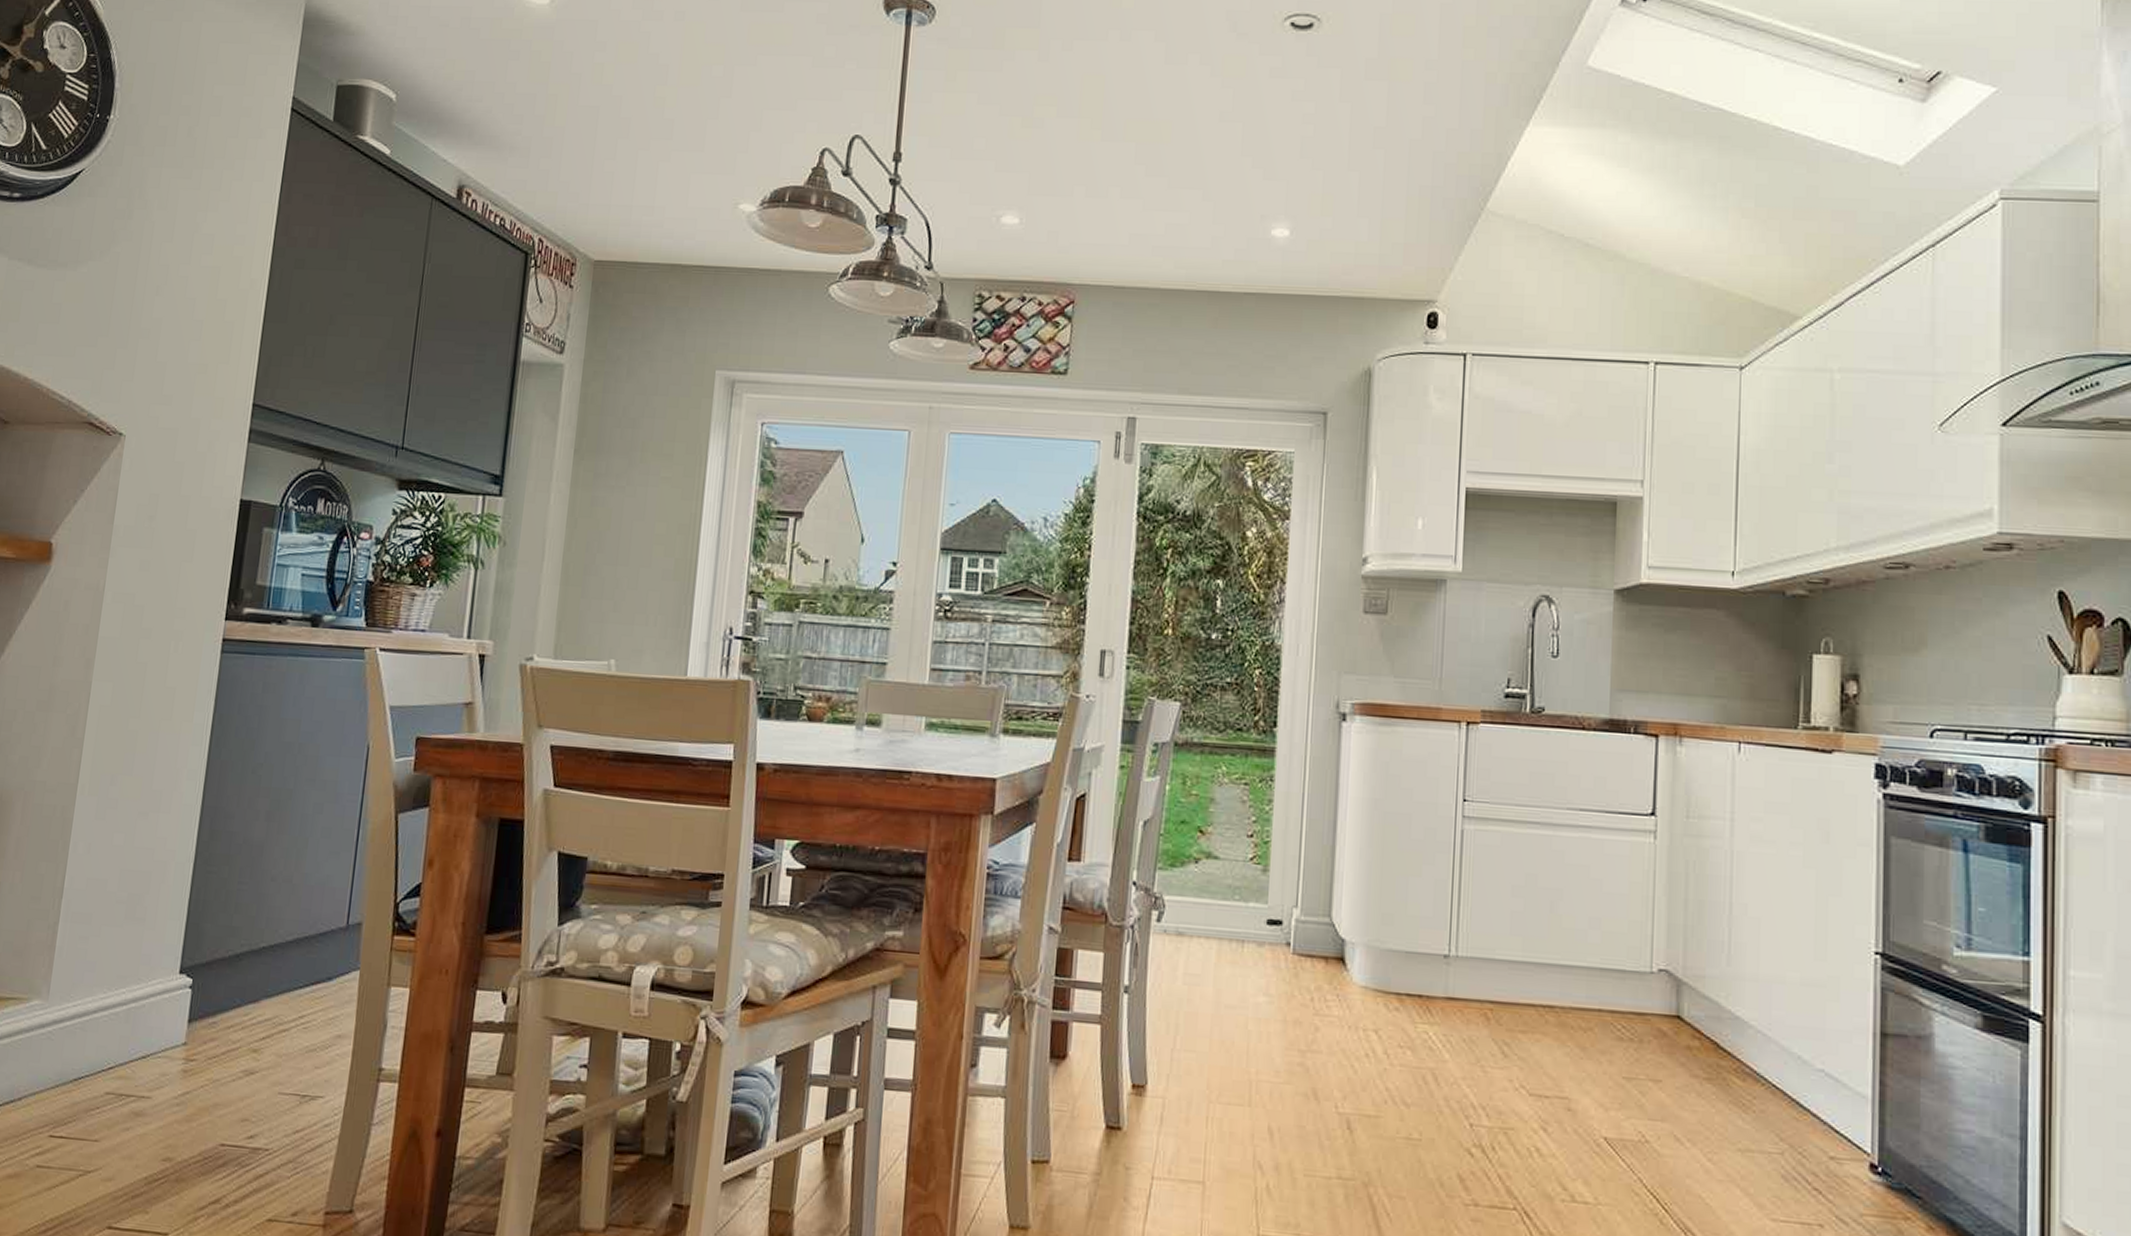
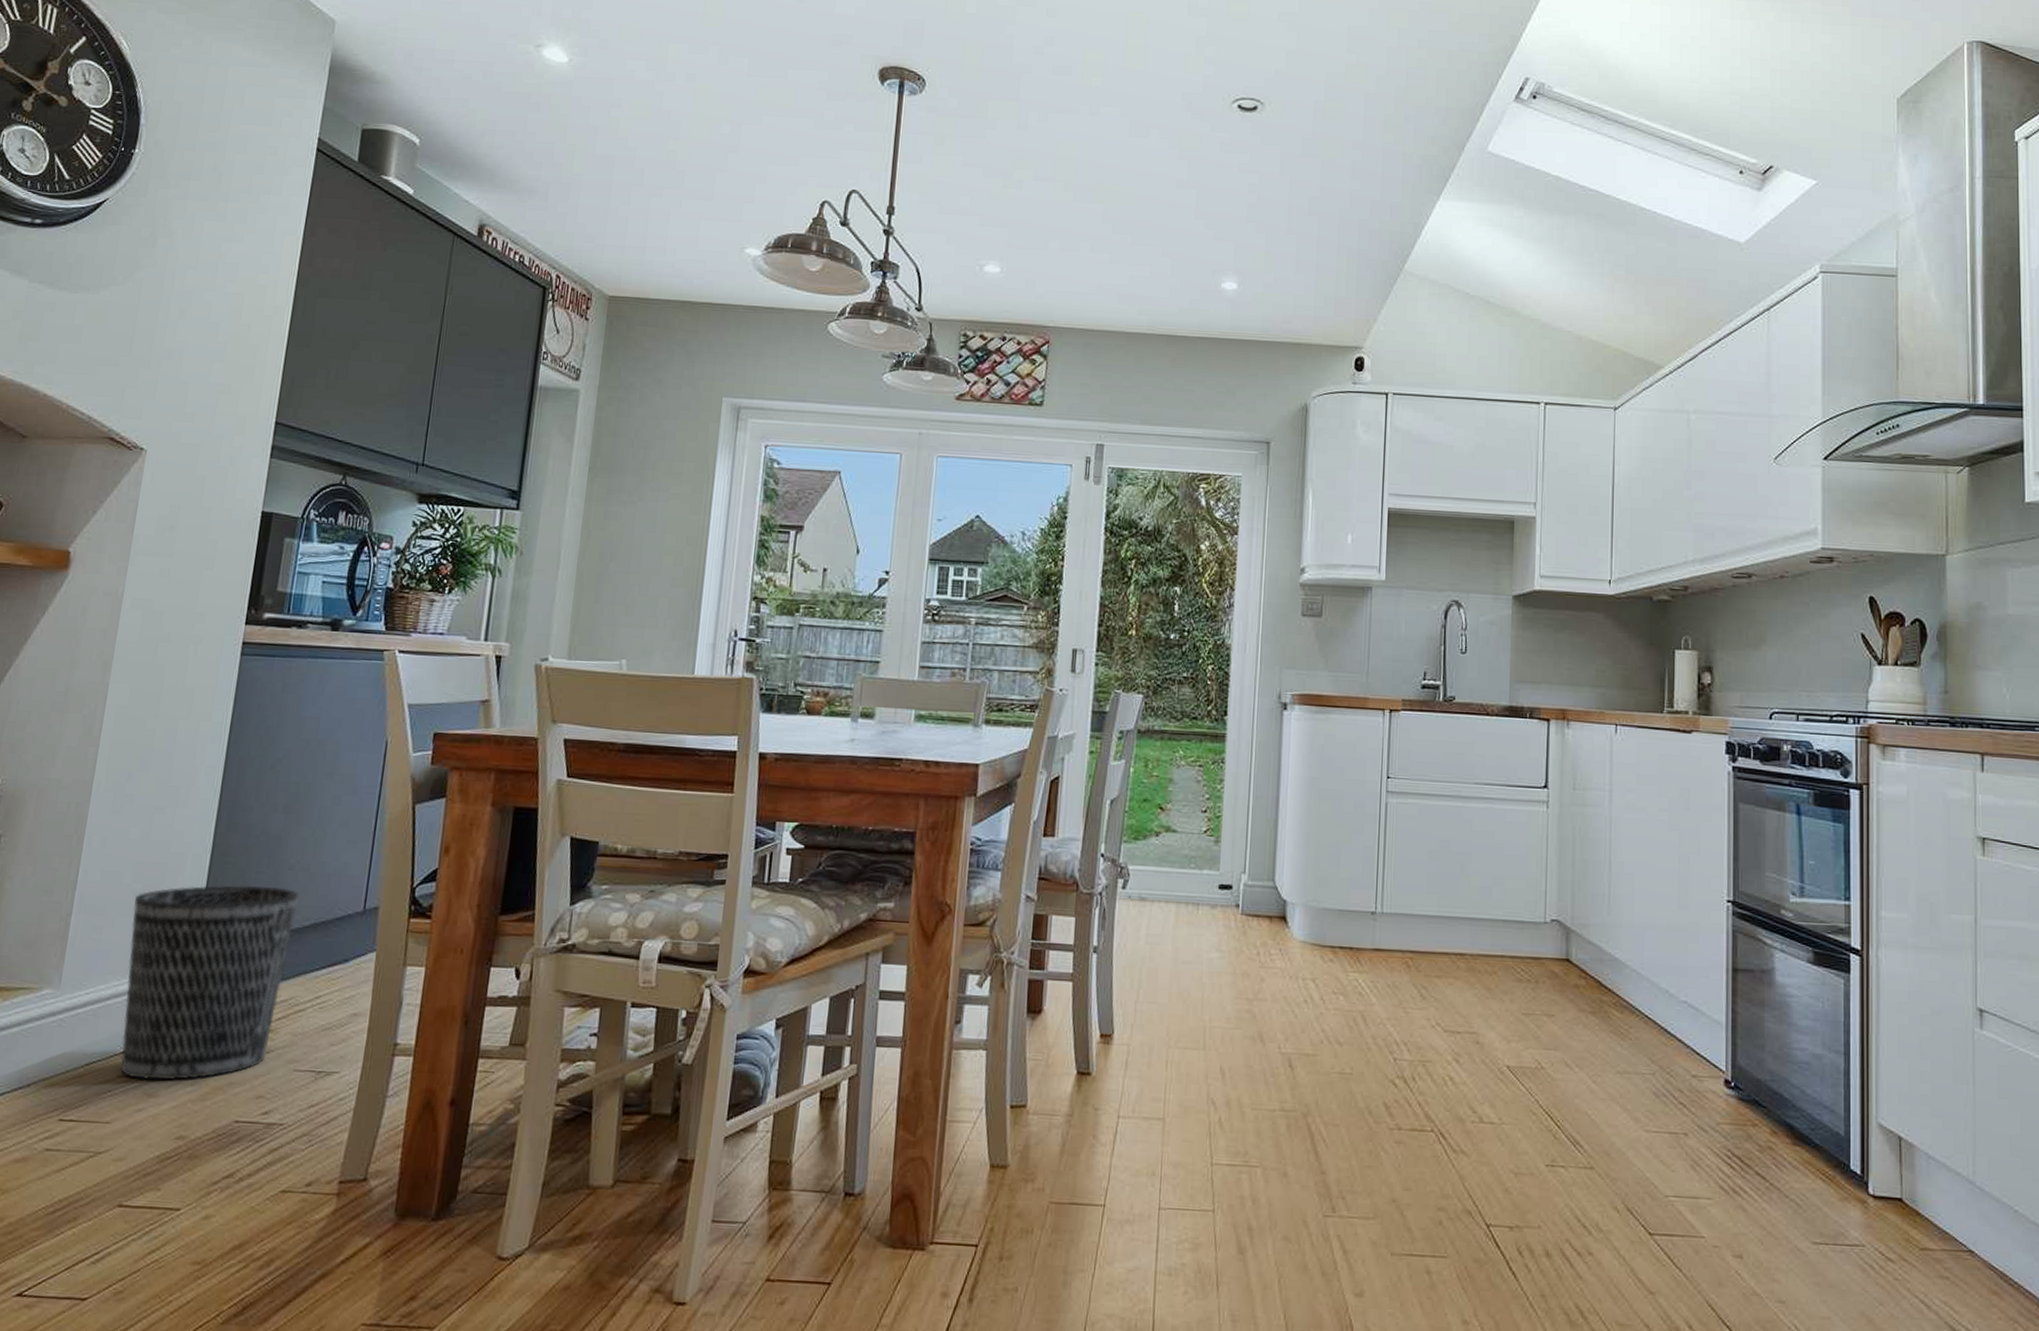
wastebasket: none [108,895,282,1099] -> present [120,885,299,1080]

